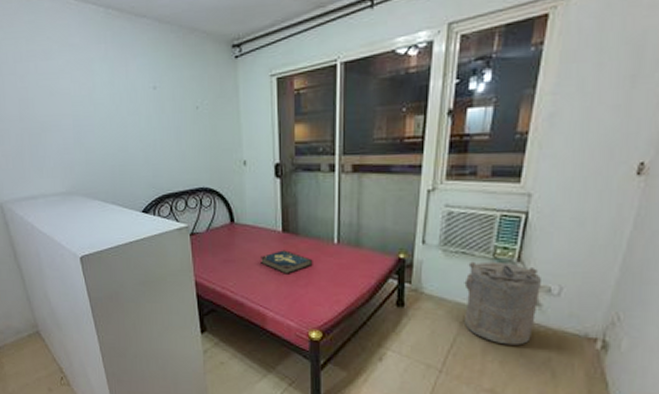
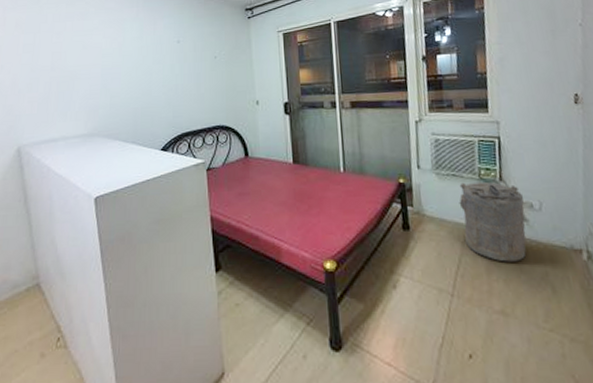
book: present [261,250,313,274] -> none [274,180,323,204]

